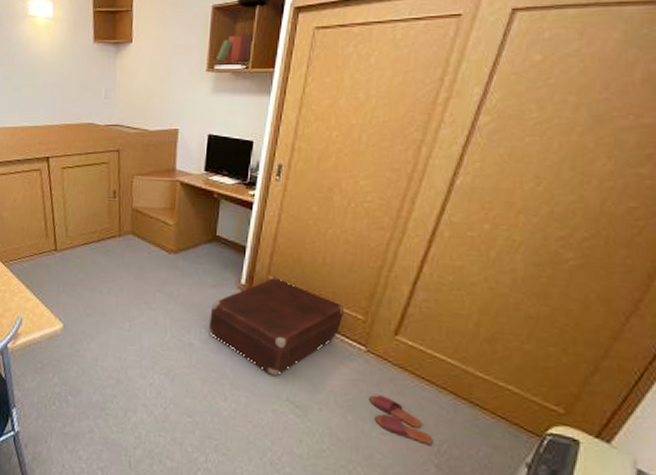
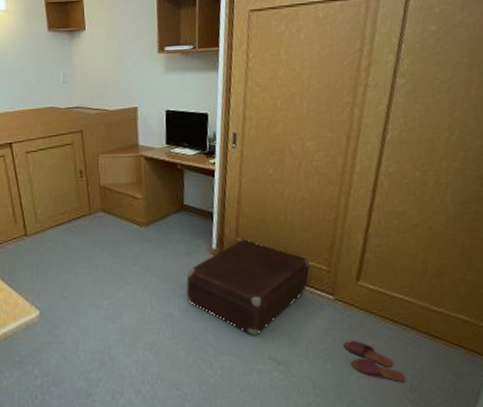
books: present [215,33,256,62] -> none [165,17,199,44]

